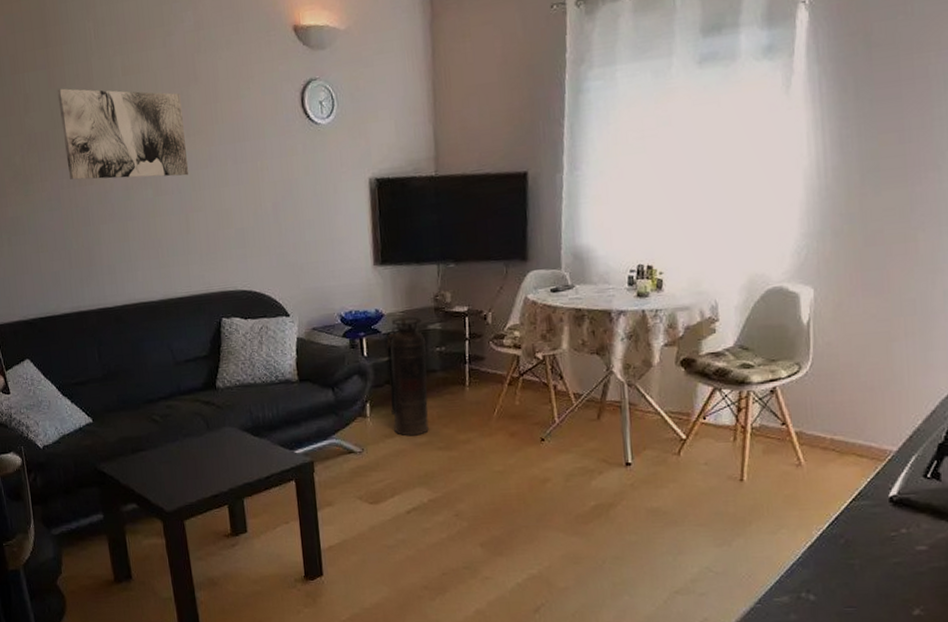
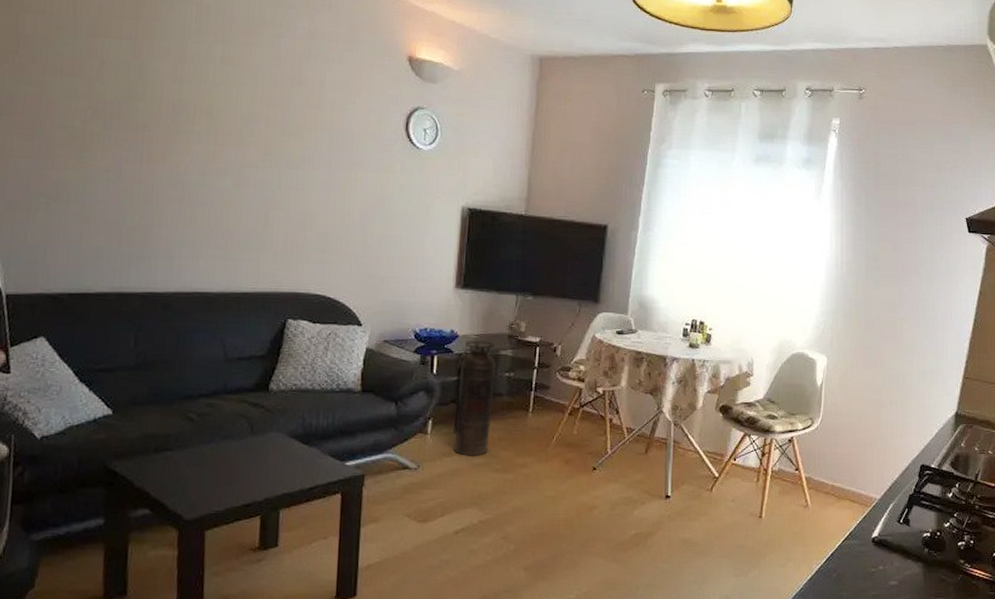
wall art: present [57,88,188,180] -> none [137,62,281,173]

